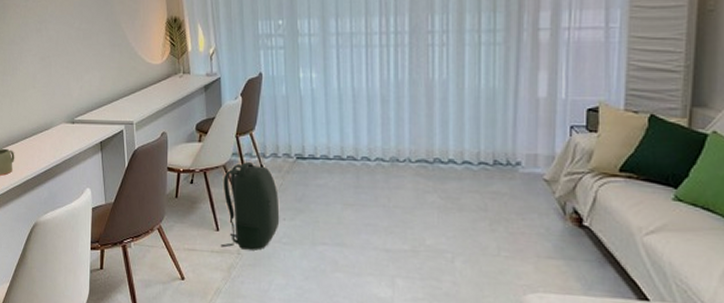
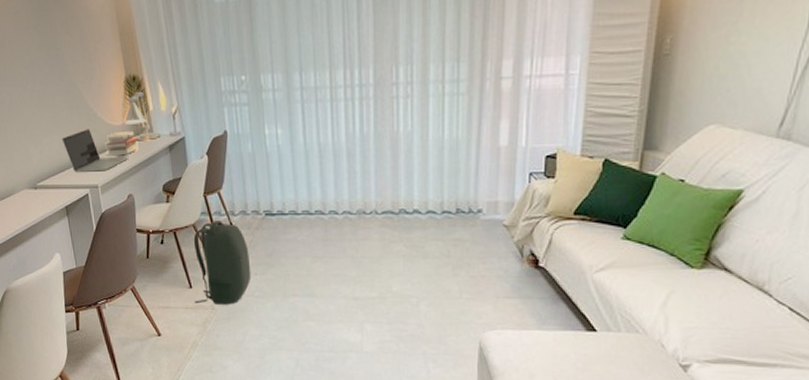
laptop: none [102,67,165,109] -> present [61,129,129,172]
books: none [144,71,175,94] -> present [106,131,139,156]
desk lamp: none [163,33,197,80] -> present [124,92,160,141]

